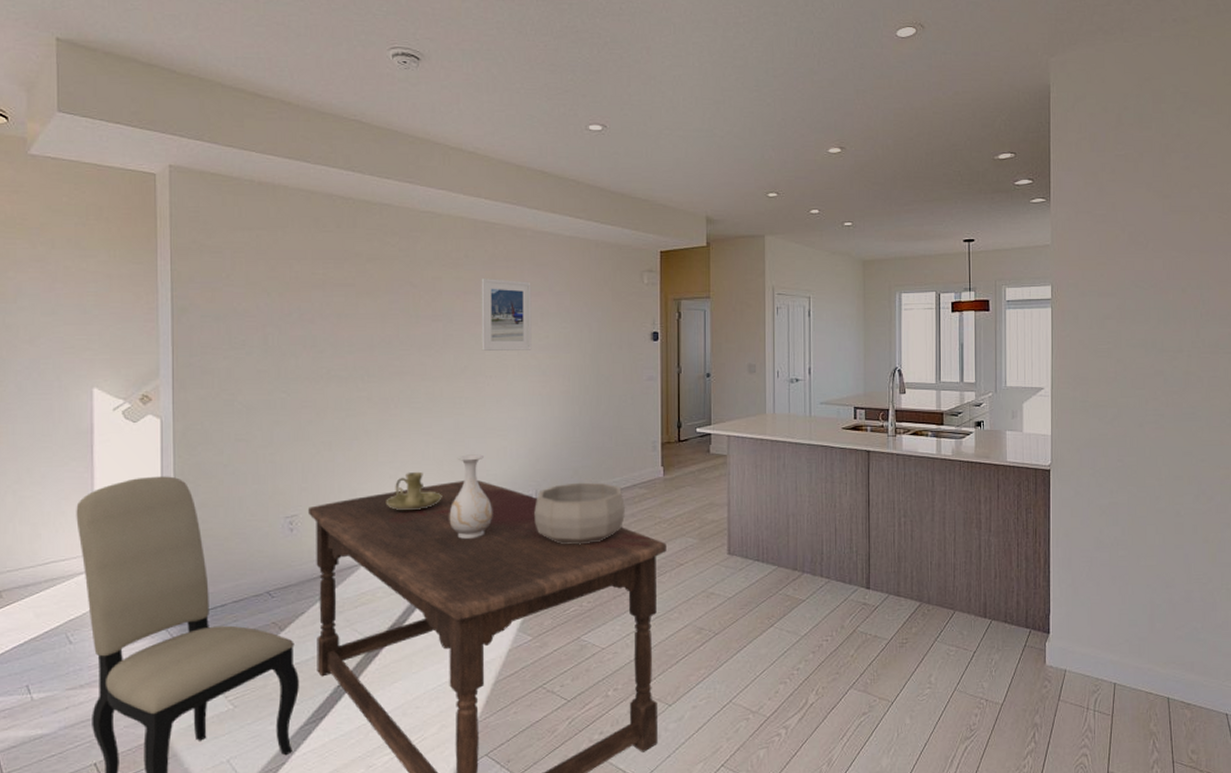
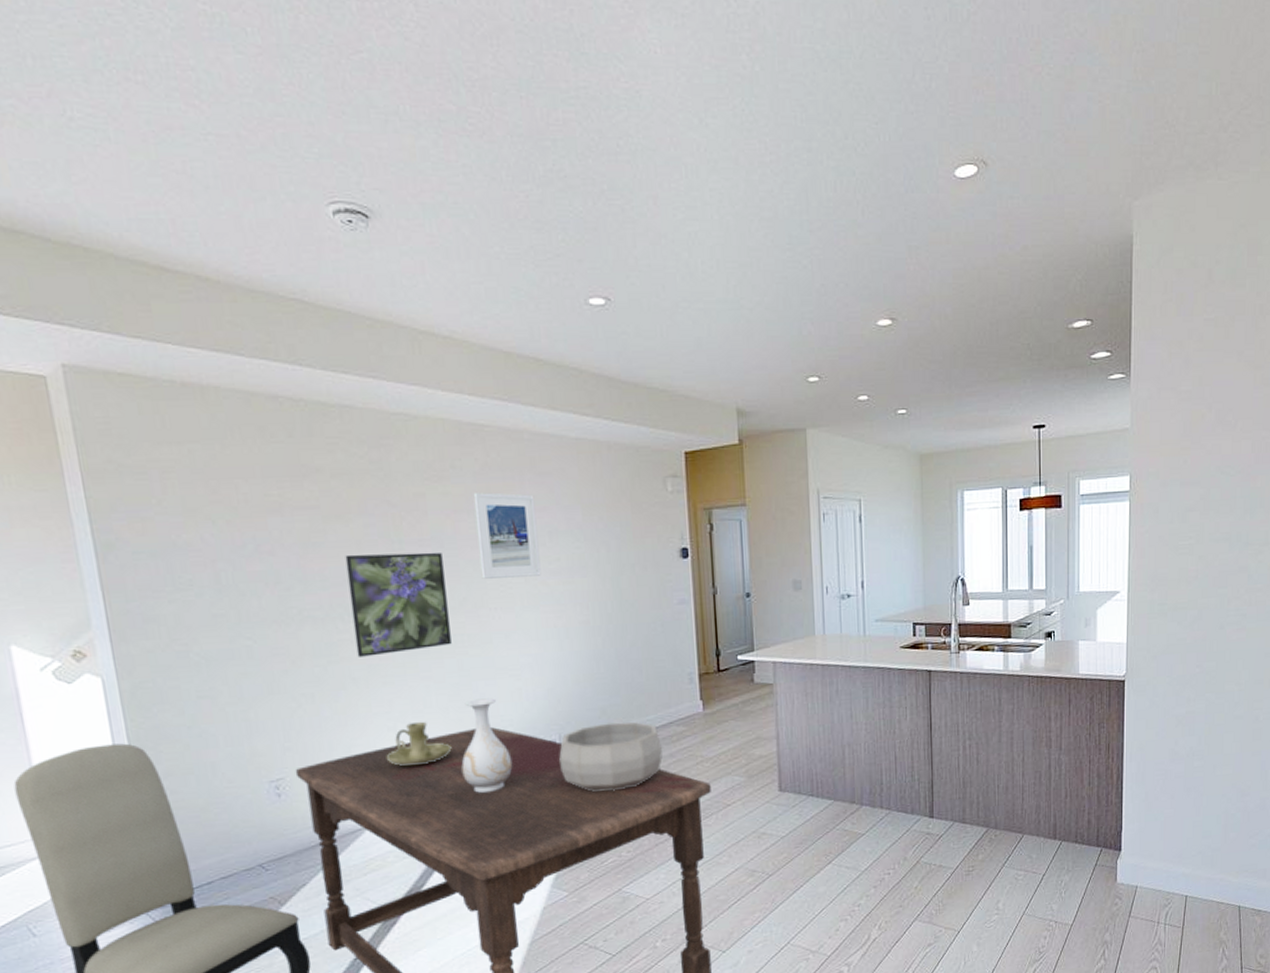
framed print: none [371,325,451,412] -> present [345,552,452,657]

